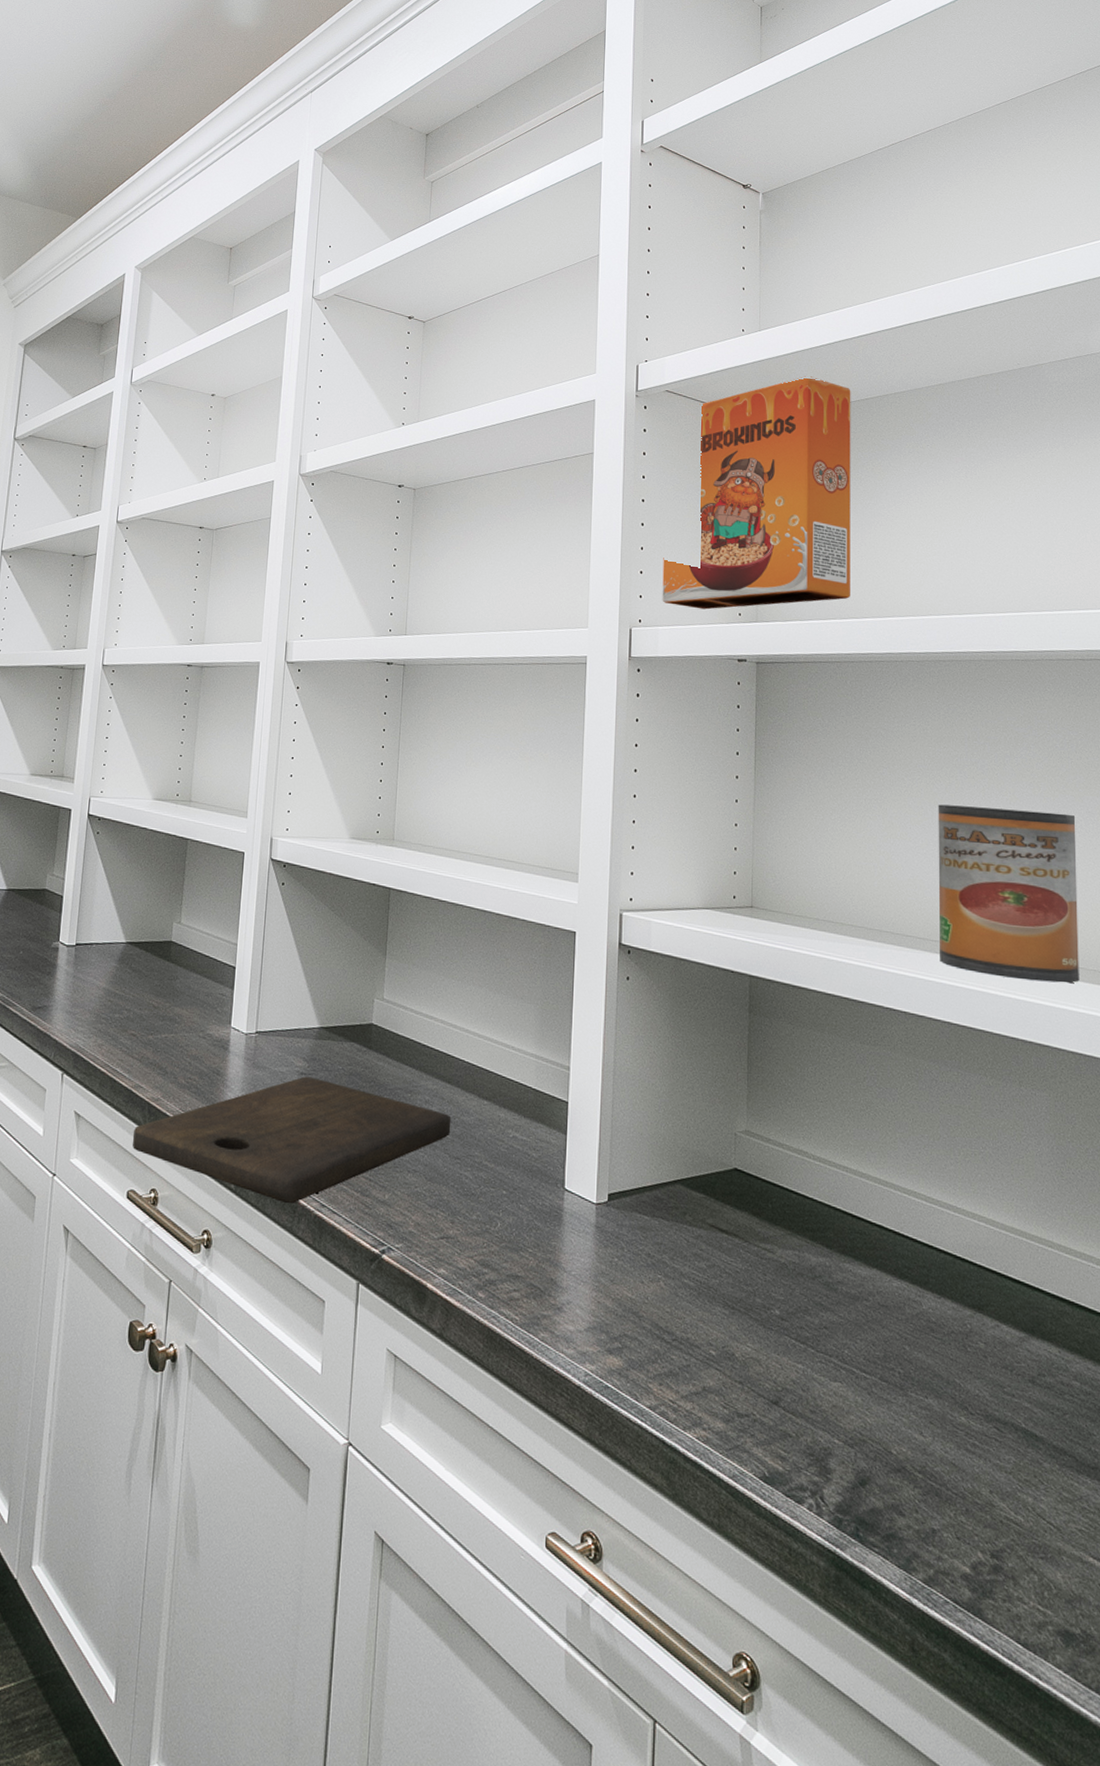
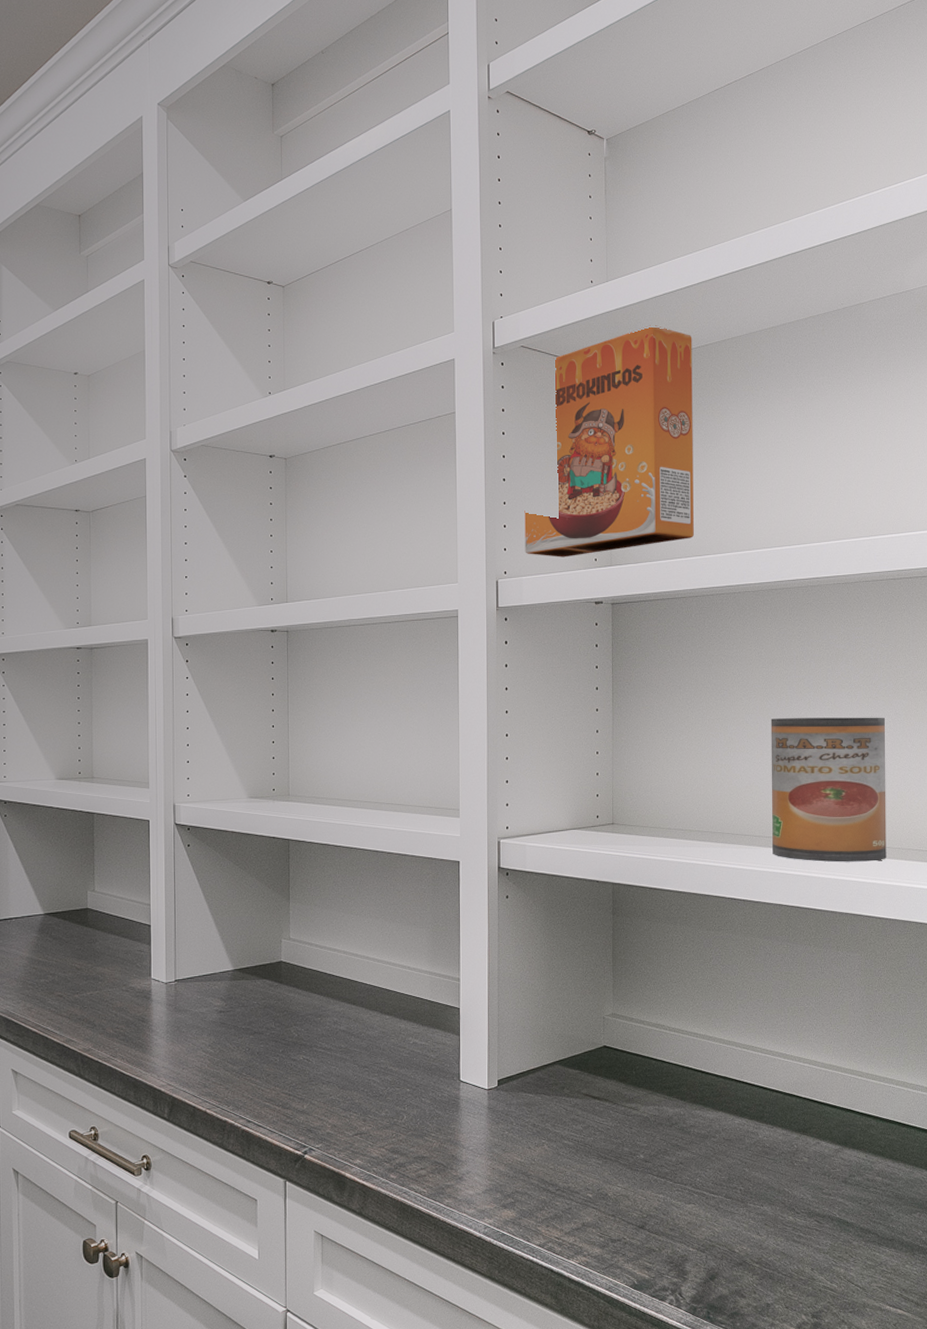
cutting board: present [132,1076,452,1204] -> none [69,1013,358,1124]

